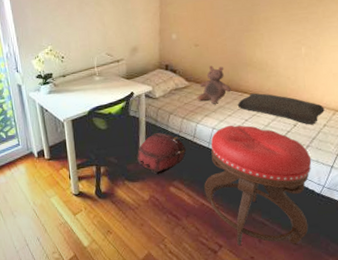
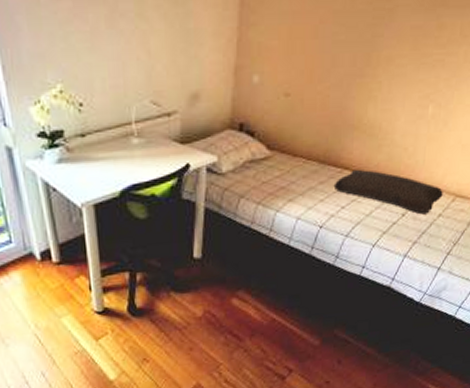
backpack: present [137,133,187,175] -> none [189,224,259,283]
stuffed bear: present [197,65,231,104] -> none [280,126,328,184]
stool: present [204,125,312,246] -> none [277,213,417,369]

